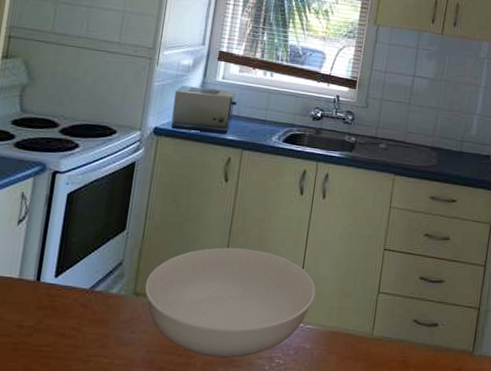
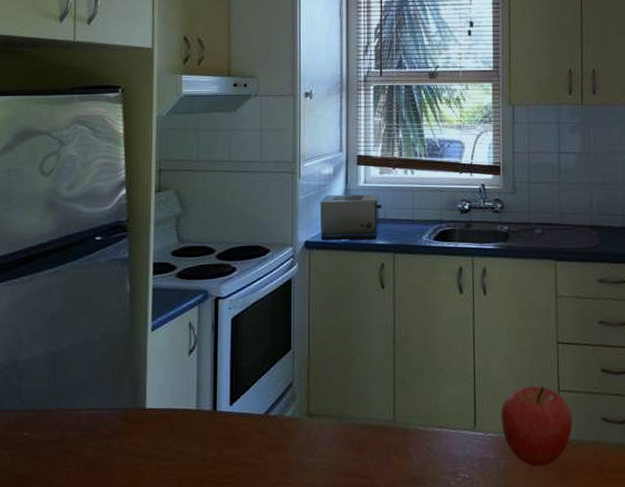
bowl: present [144,247,316,358] -> none [317,357,492,476]
fruit: none [321,286,388,359] -> present [500,386,573,467]

